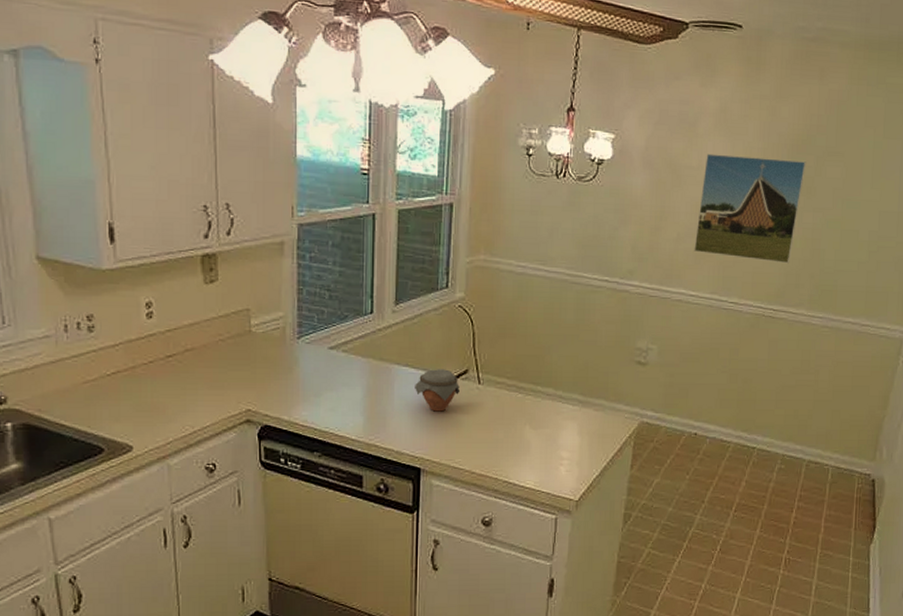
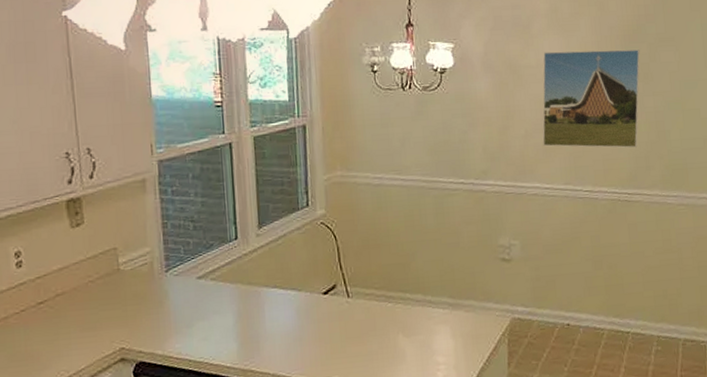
jar: present [415,369,460,412] -> none [285,286,330,330]

